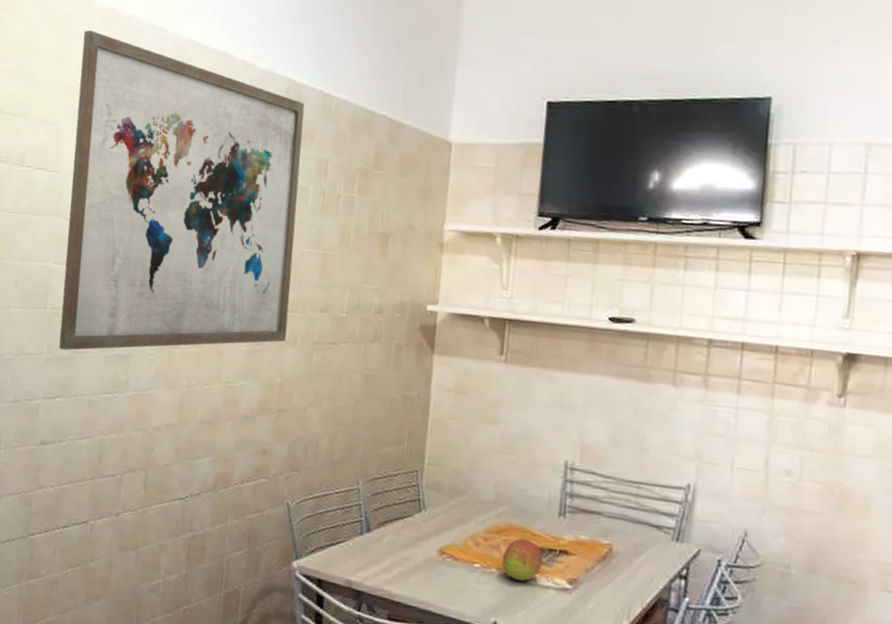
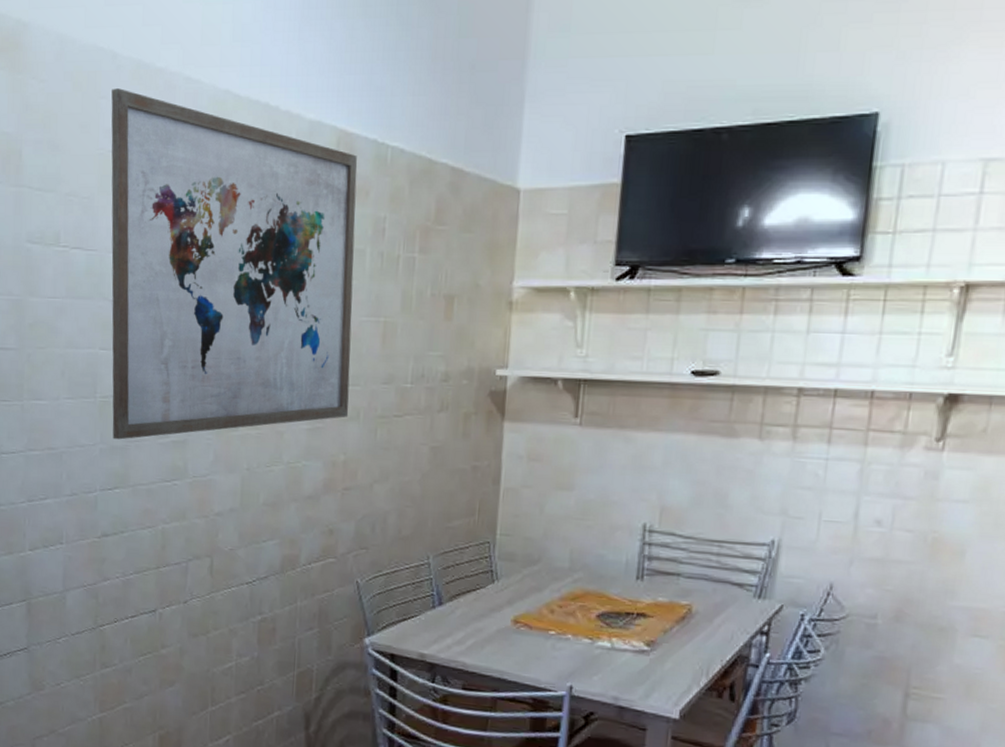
fruit: present [502,538,544,582] -> none [577,603,621,646]

